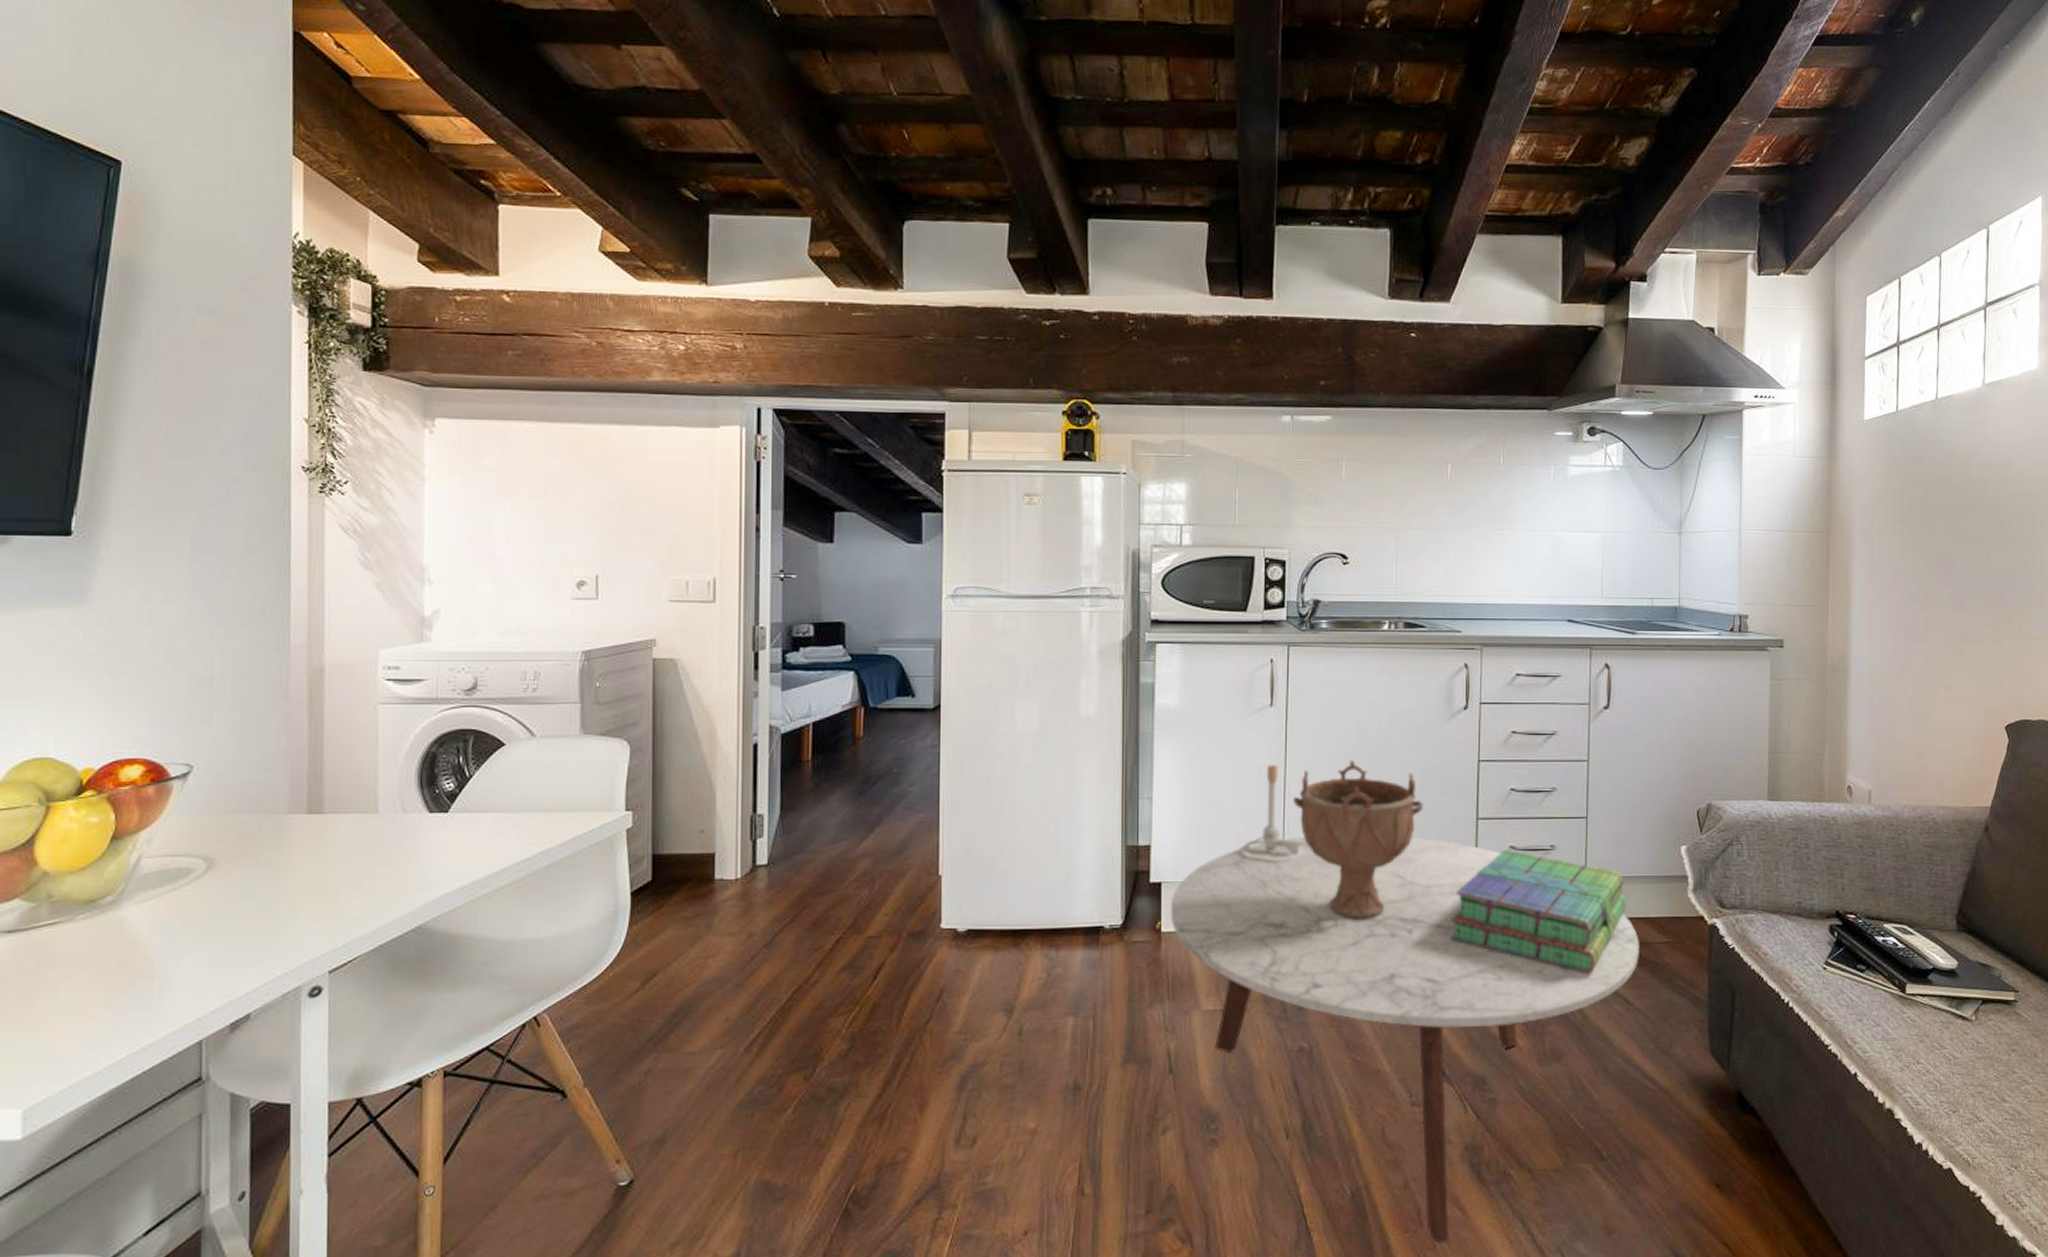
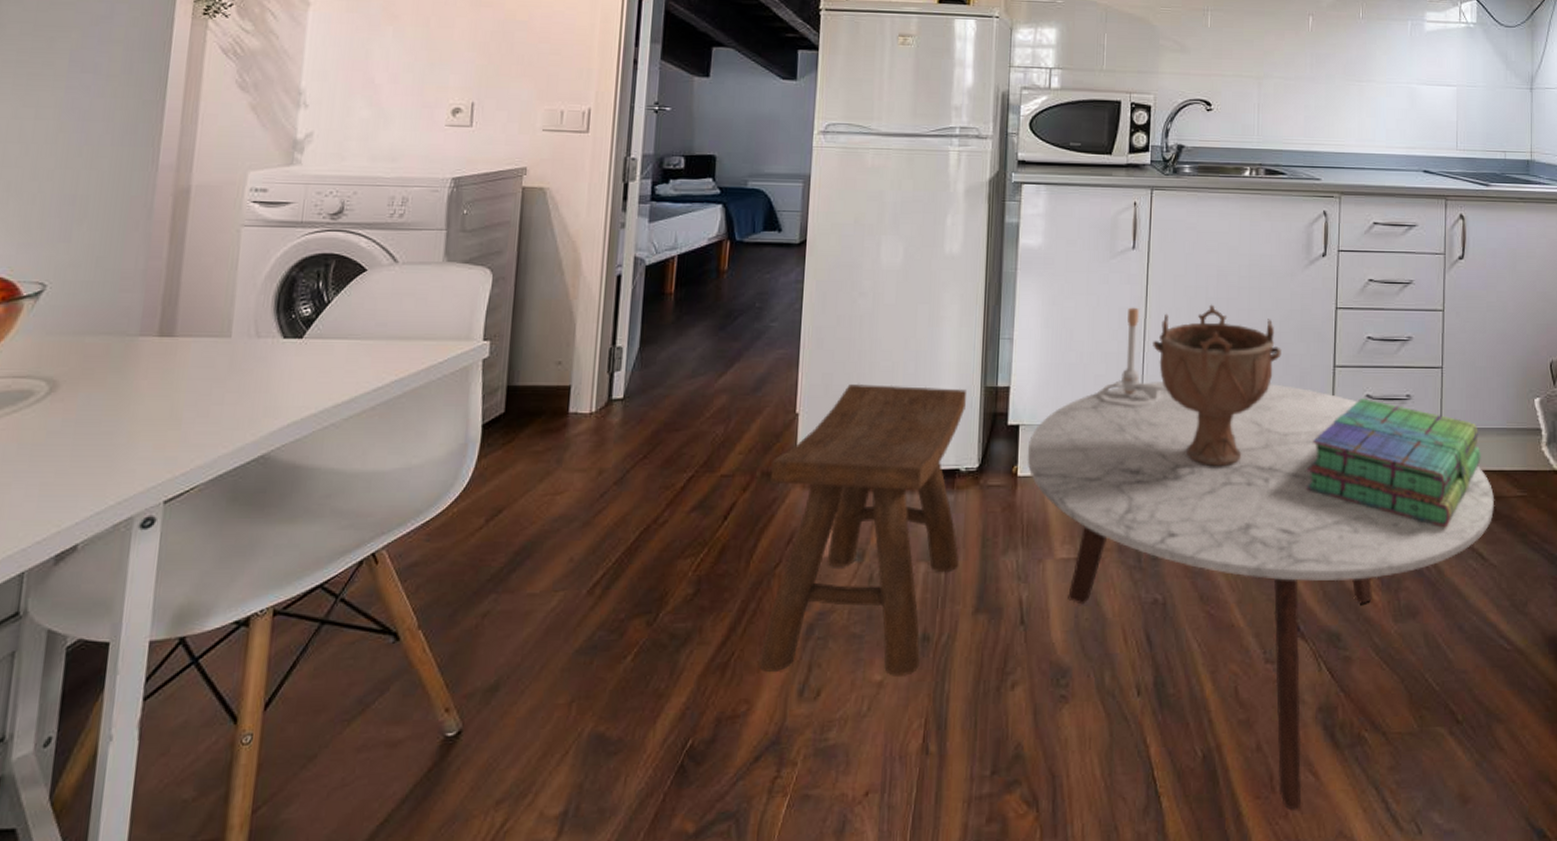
stool: none [915,845,1107,1124] -> present [759,383,966,676]

